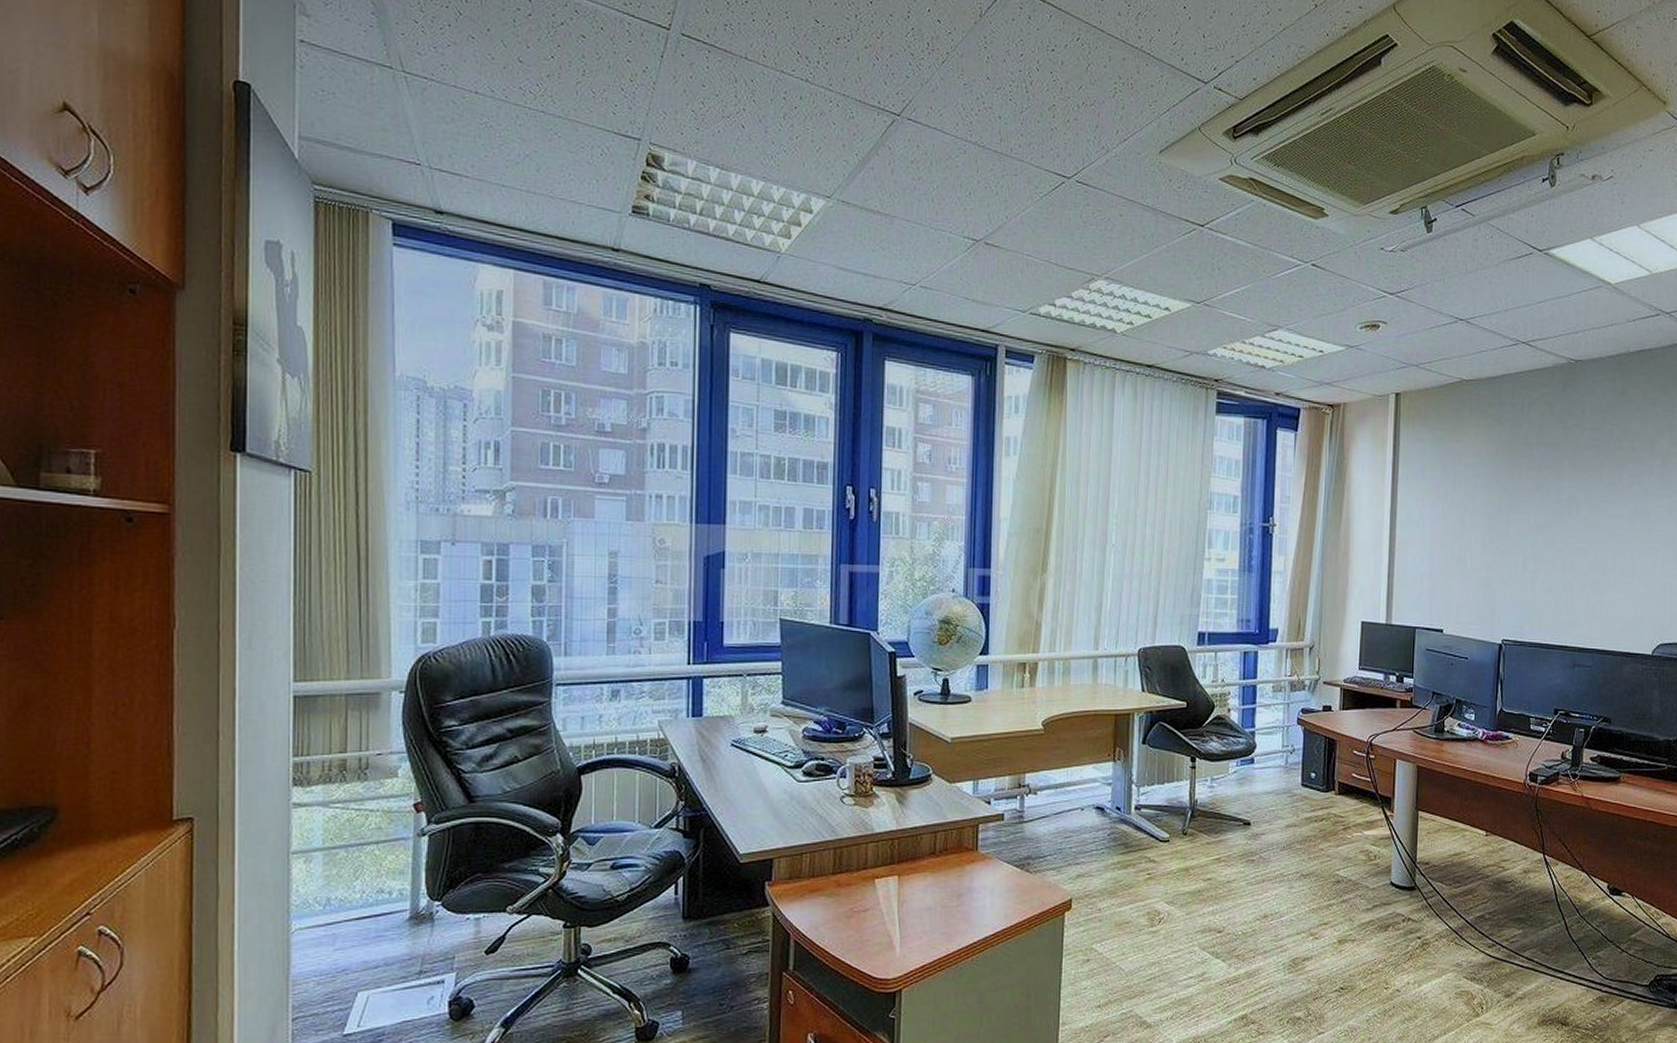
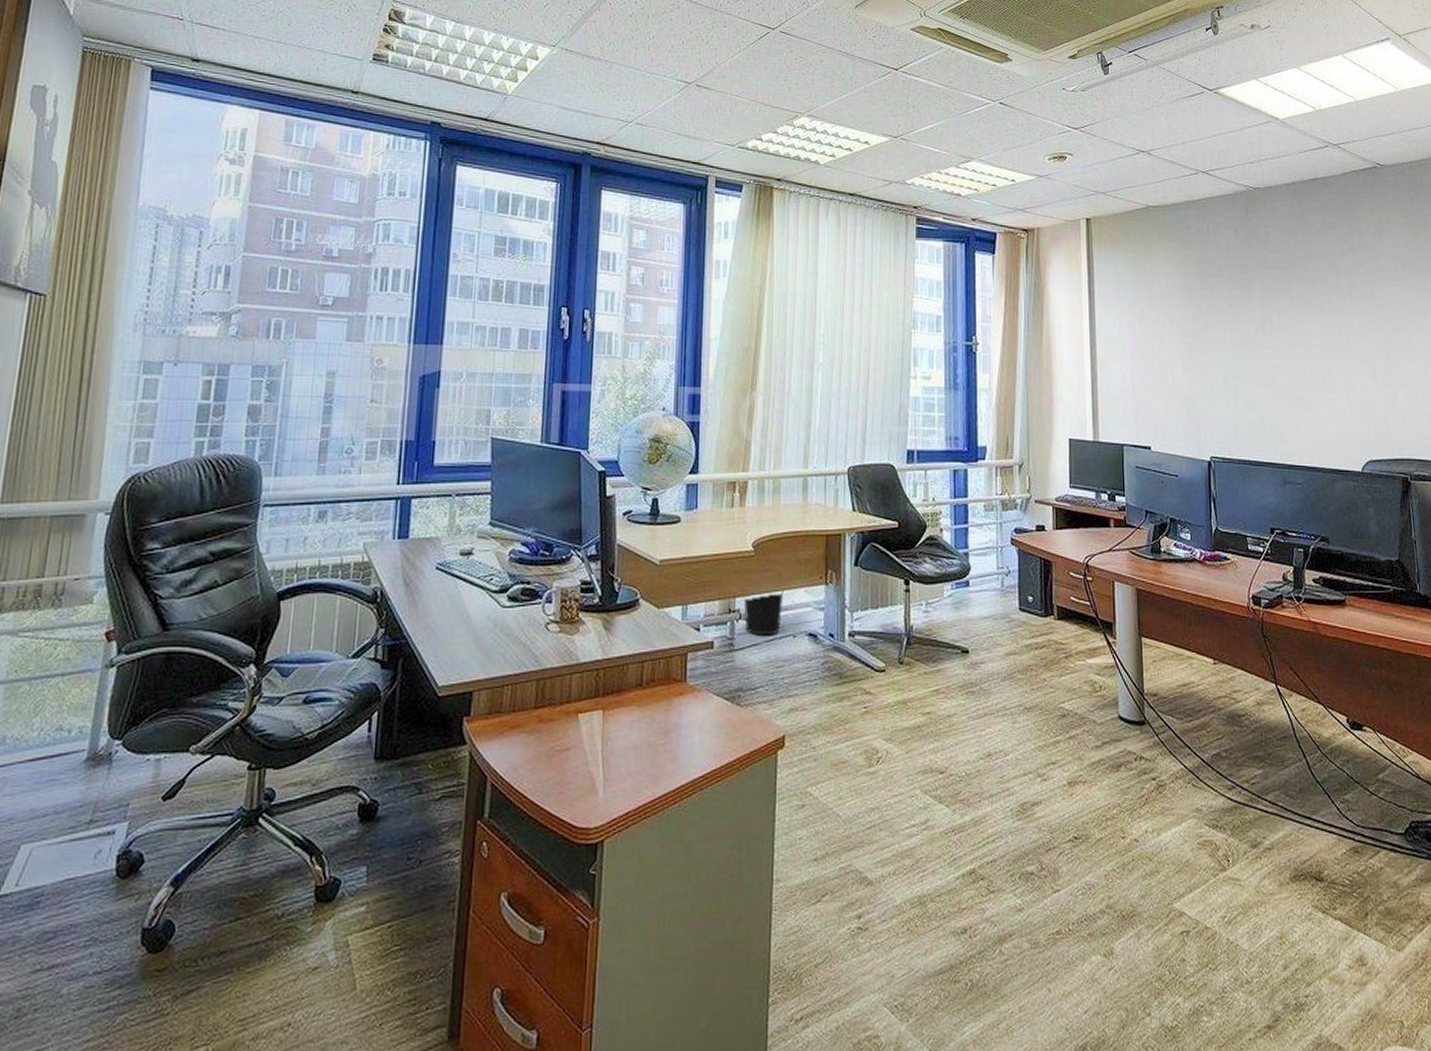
wastebasket: none [1033,766,1073,809] -> present [743,590,784,636]

